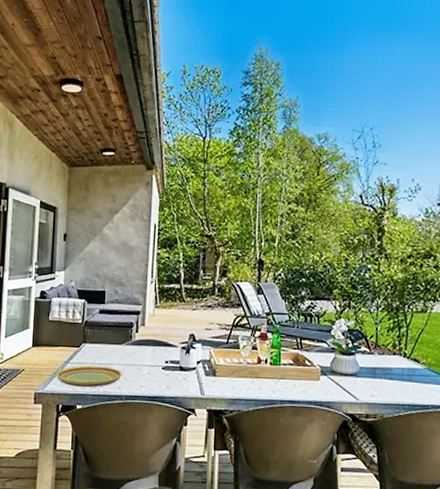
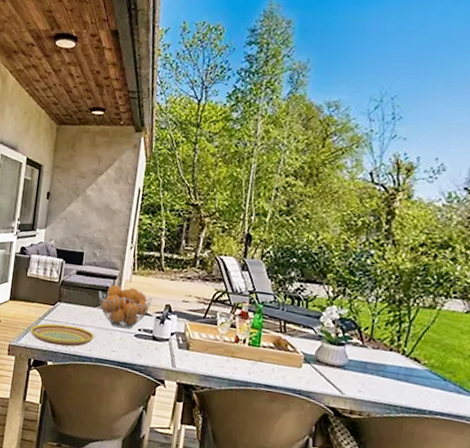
fruit basket: none [123,319,177,363] -> present [98,284,153,329]

